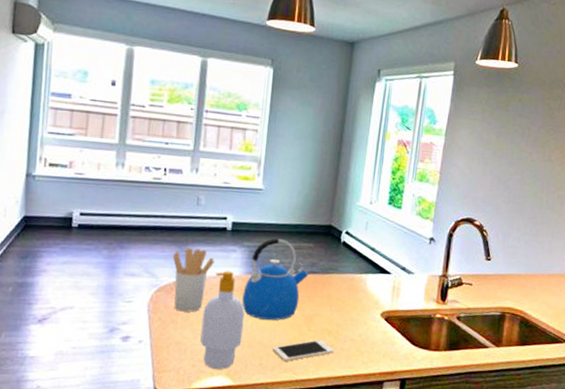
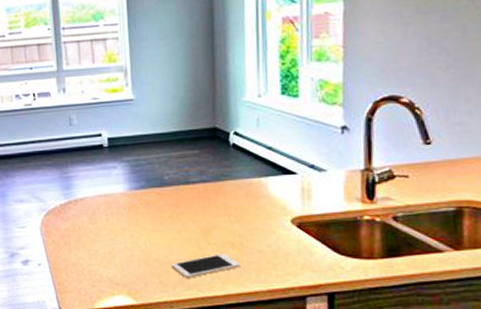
utensil holder: present [172,248,214,312] -> none [55,169,96,233]
soap bottle: present [200,271,245,369] -> none [93,188,138,288]
kettle: present [242,237,309,320] -> none [130,148,199,235]

